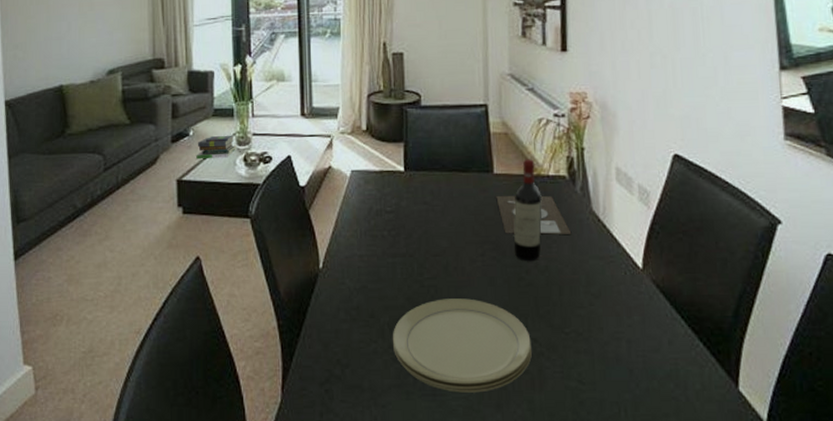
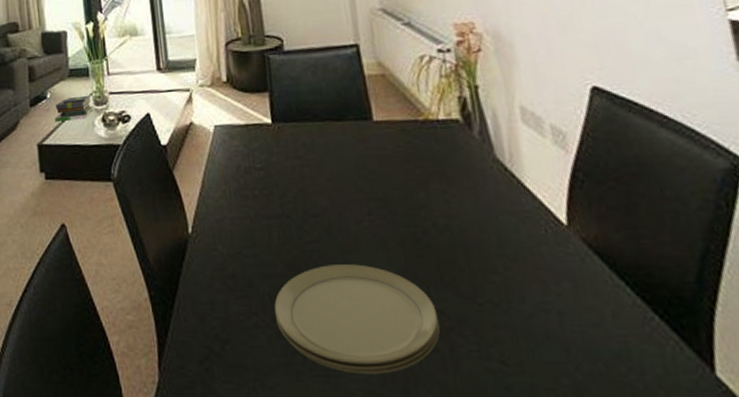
place setting: present [496,179,572,235] -> none [378,125,474,189]
wine bottle: present [513,159,542,261] -> none [400,102,438,219]

